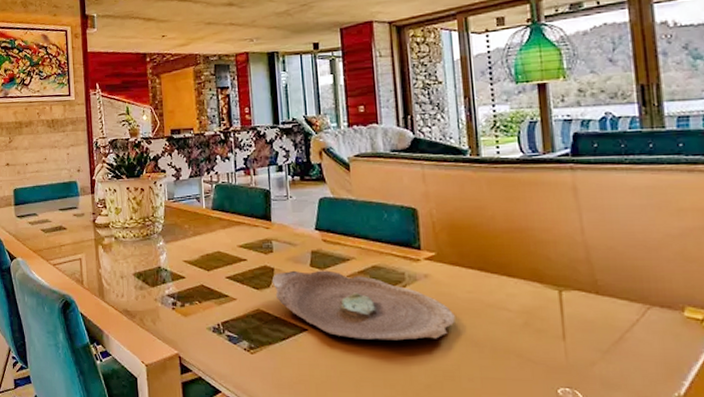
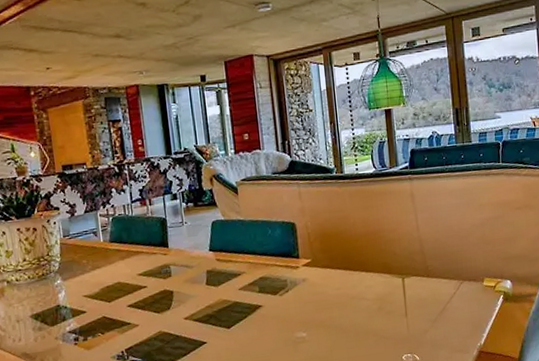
decorative bowl: present [271,270,455,341] -> none [171,286,328,344]

